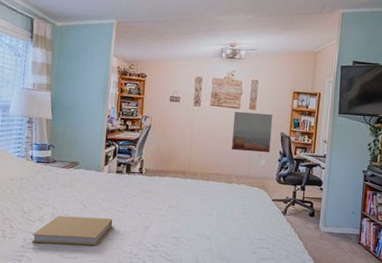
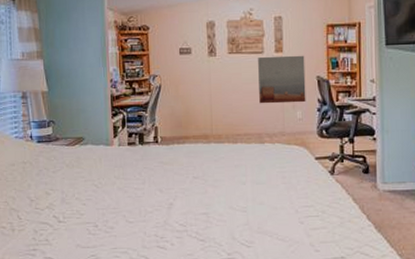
book: present [32,215,113,246] -> none [43,198,131,234]

